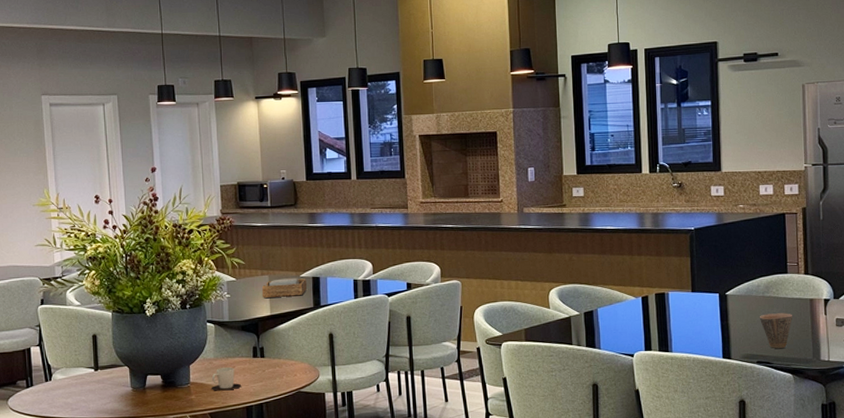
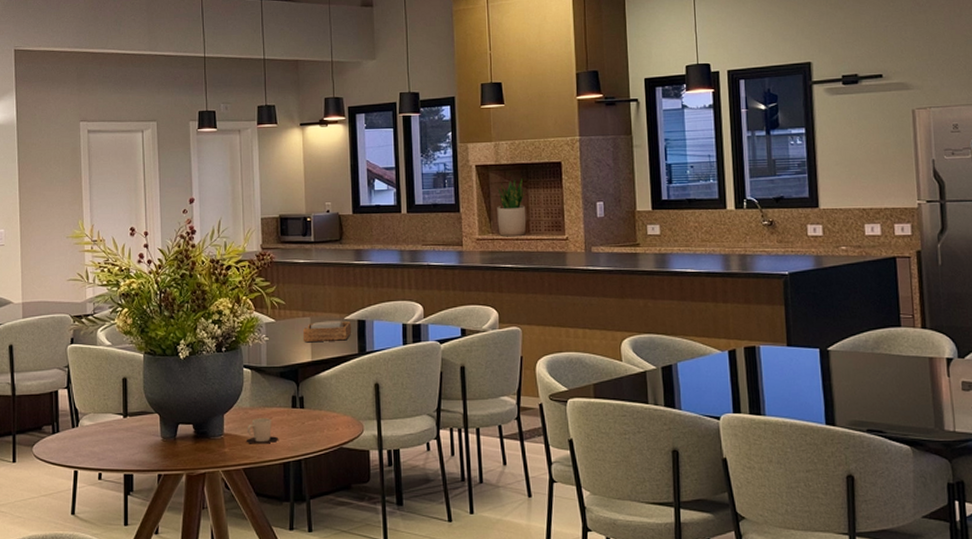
planter: none [439,147,466,200] -> present [497,179,527,237]
cup: present [759,313,793,348] -> none [868,373,910,415]

